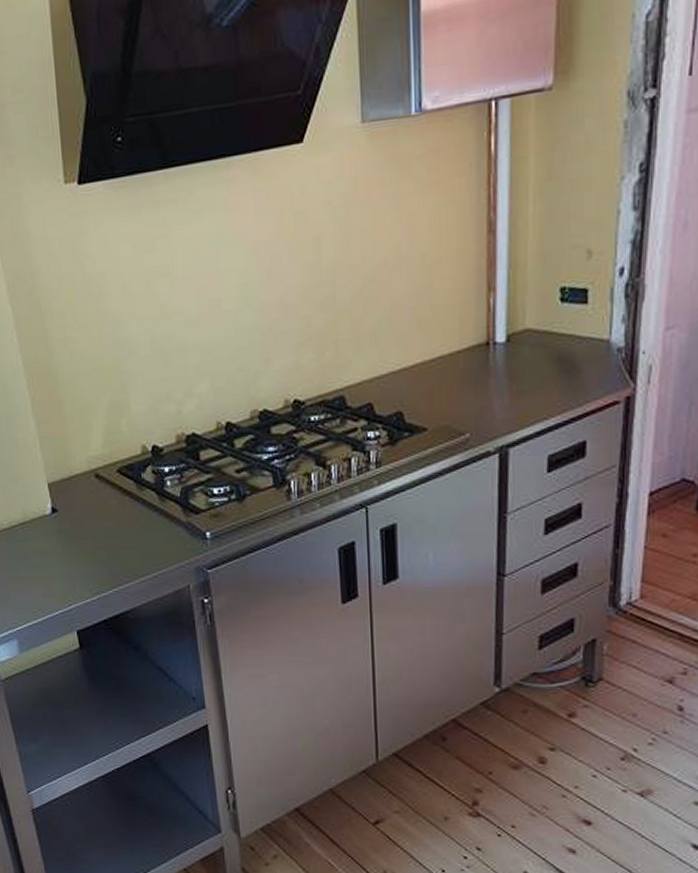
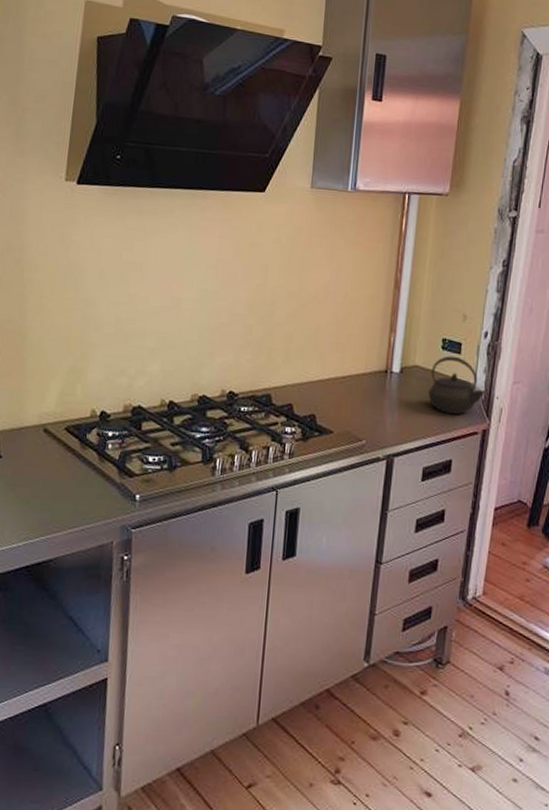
kettle: none [547,307,624,383] -> present [428,355,484,414]

